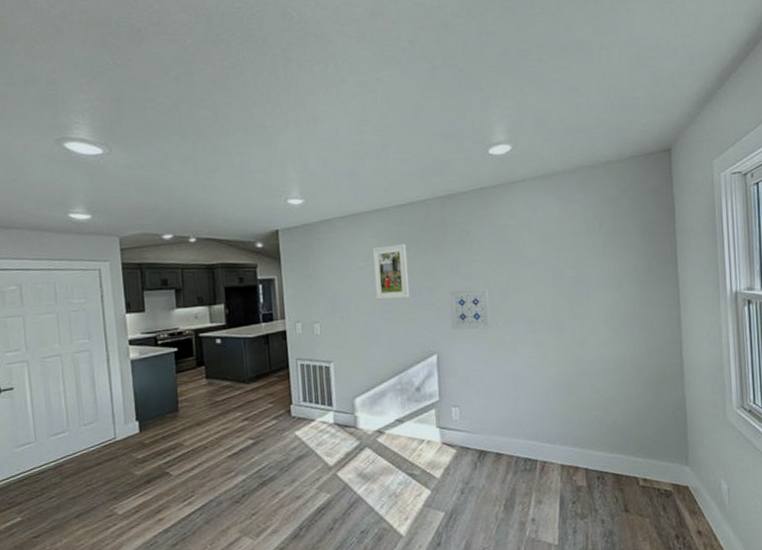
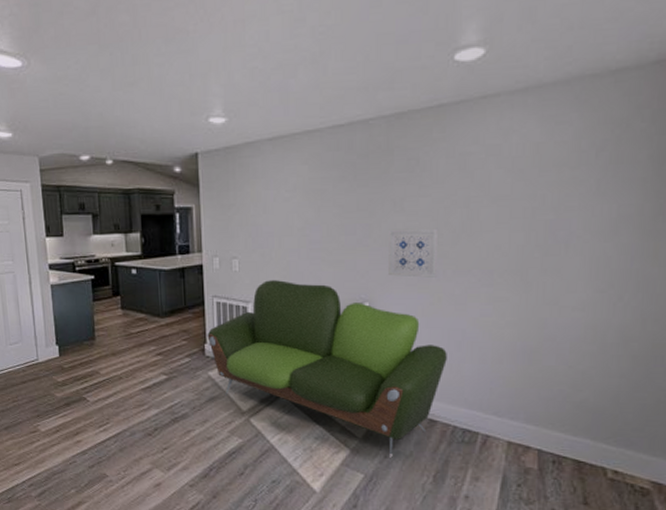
sofa: none [292,340,506,489] -> present [207,280,447,454]
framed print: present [372,244,410,300] -> none [301,173,342,237]

